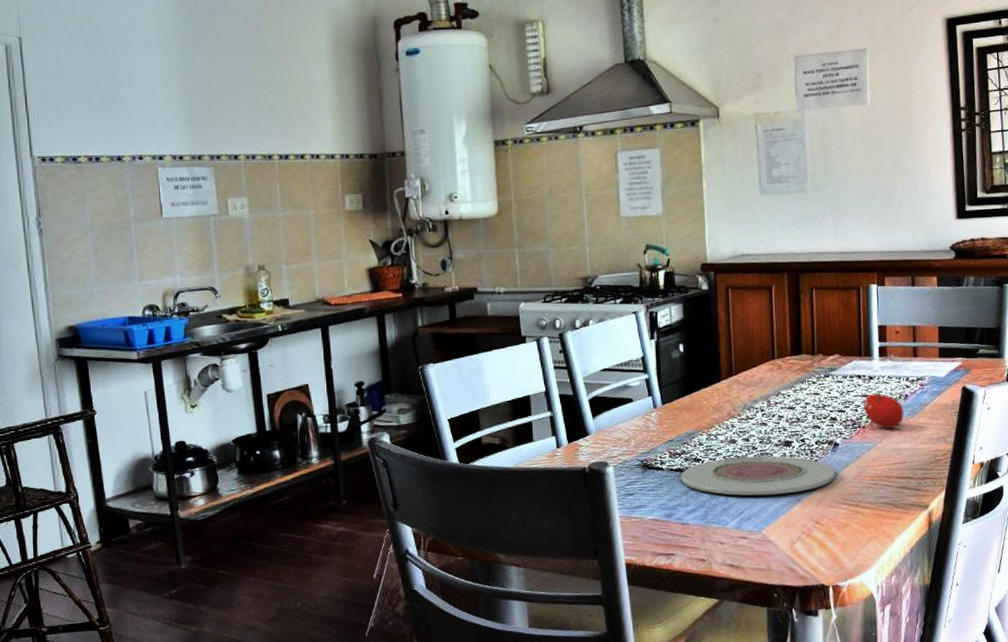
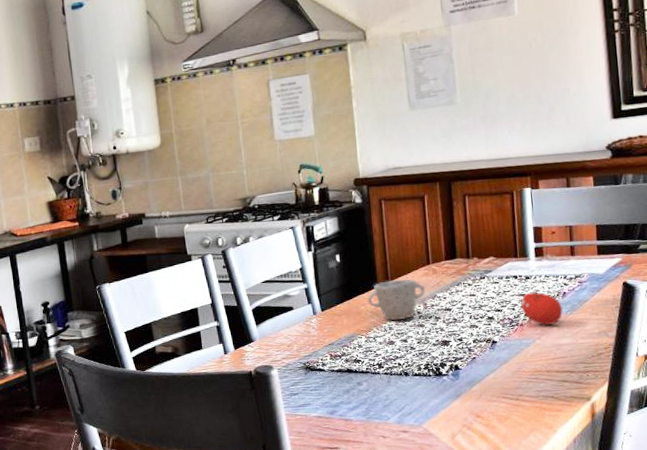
plate: present [681,456,835,496] -> none [342,355,494,393]
mug: none [710,373,769,418] -> present [367,279,425,321]

